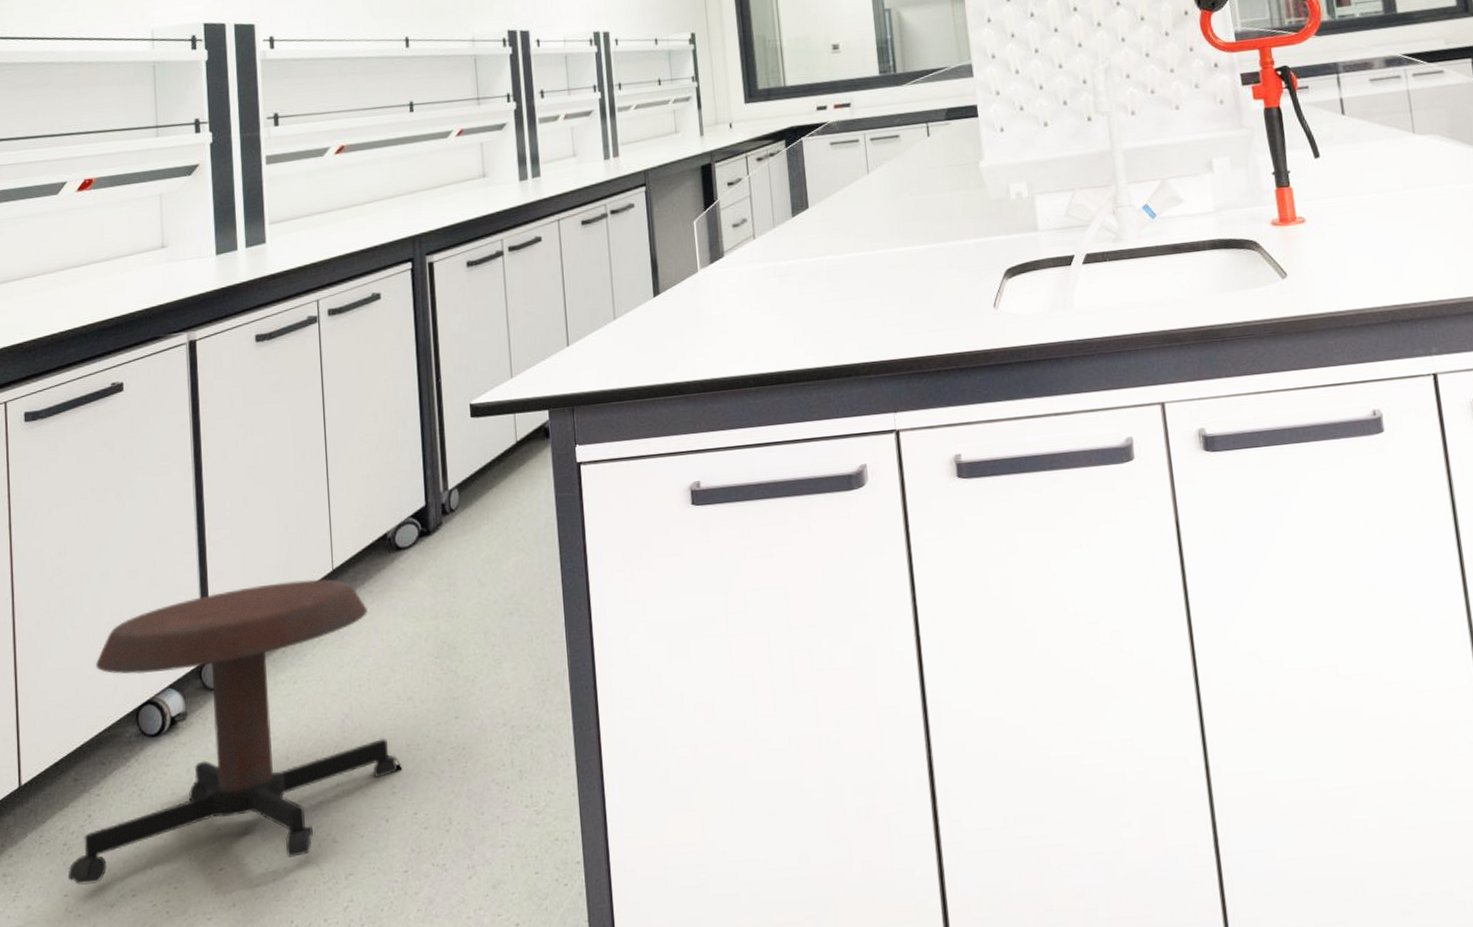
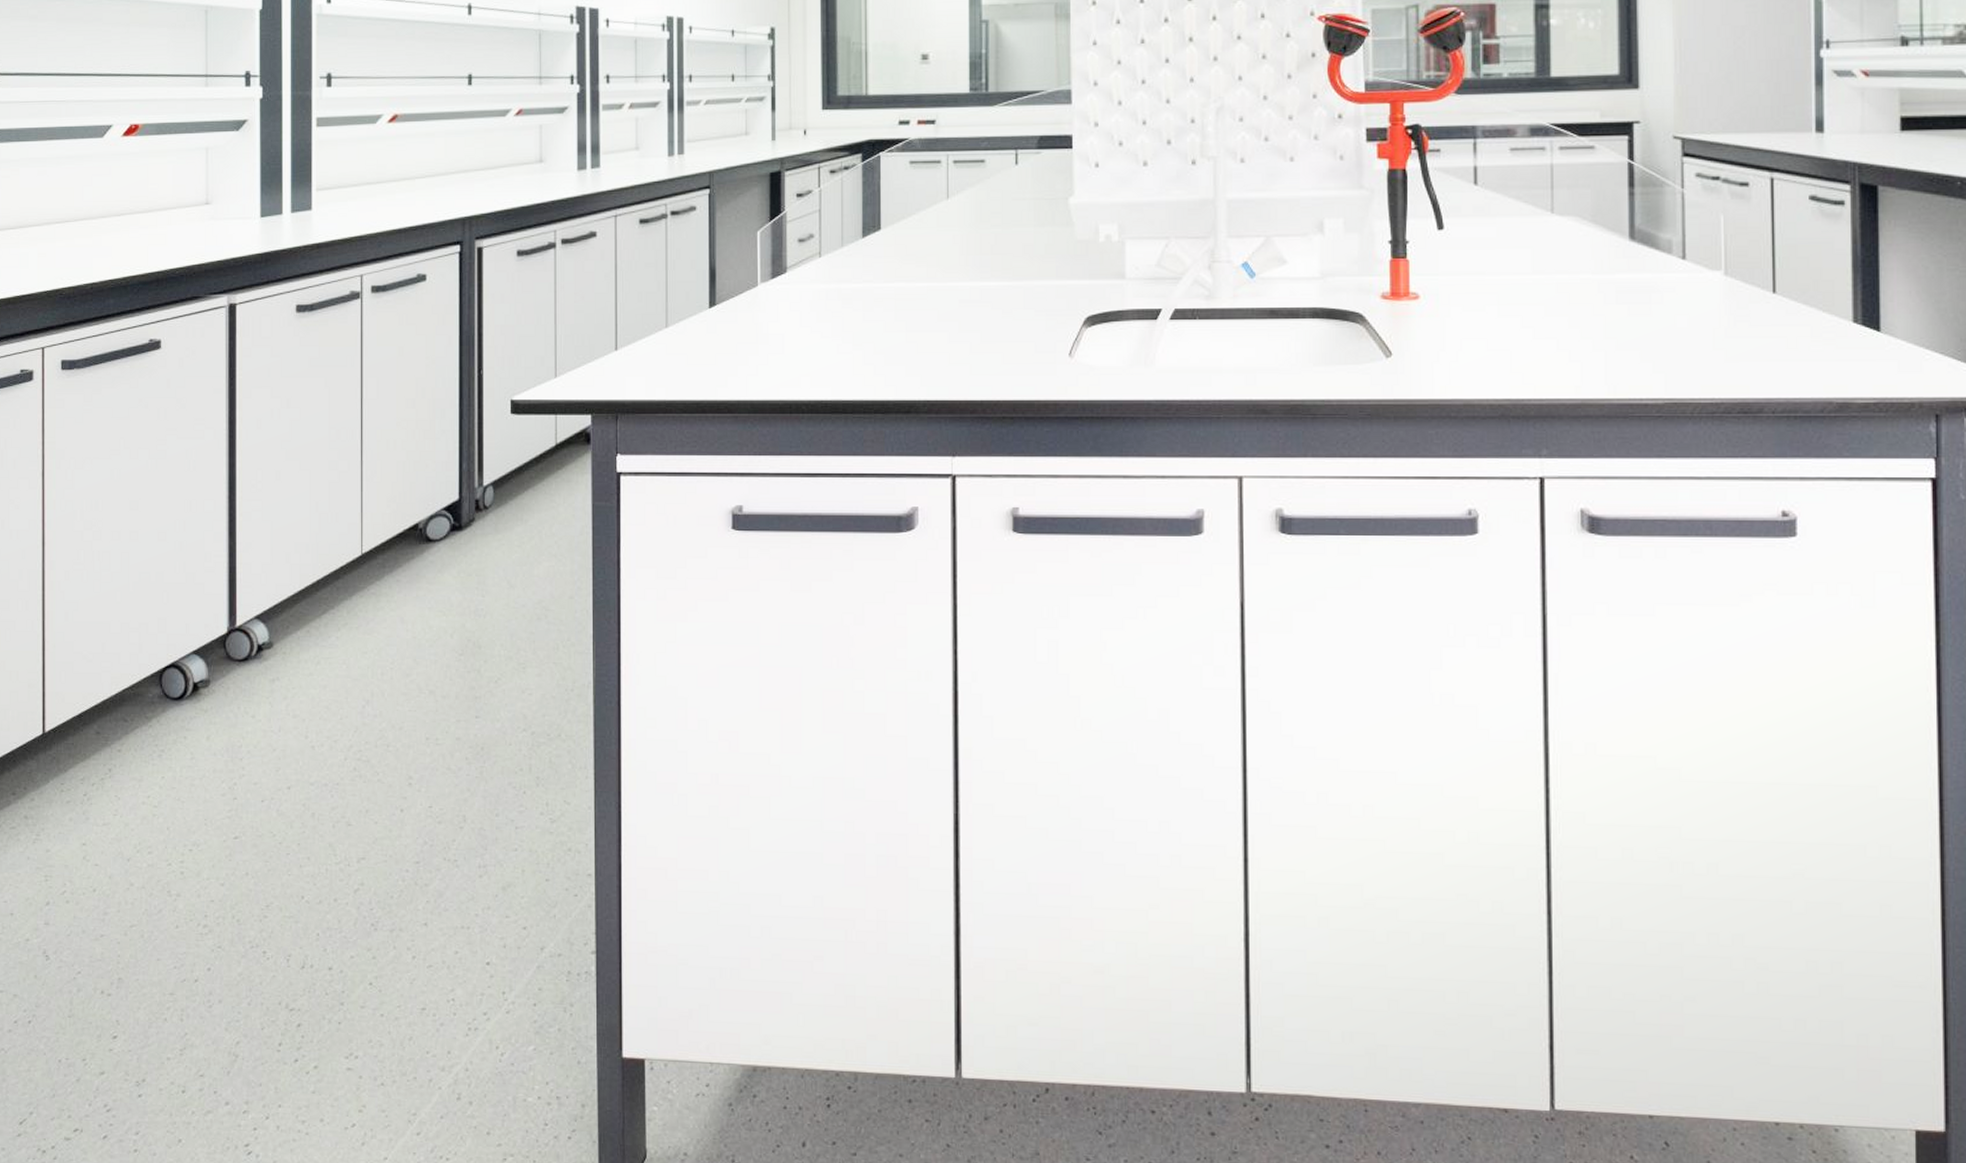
stool: present [67,579,402,885] -> none [86,561,420,836]

